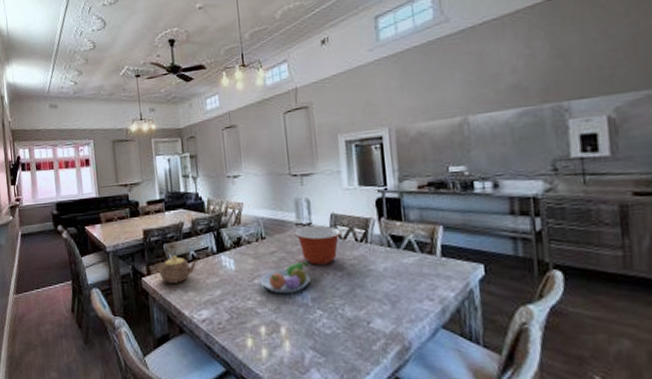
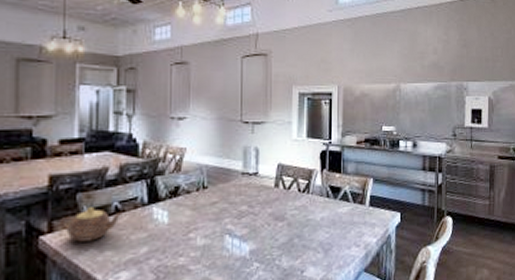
fruit bowl: present [259,262,310,294] -> none [196,213,251,248]
mixing bowl: present [295,225,342,265] -> none [240,175,286,216]

